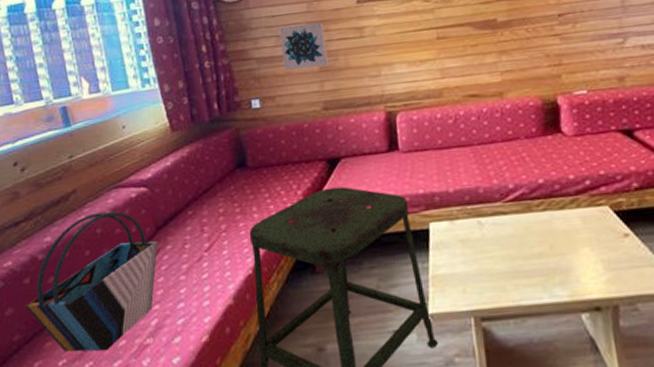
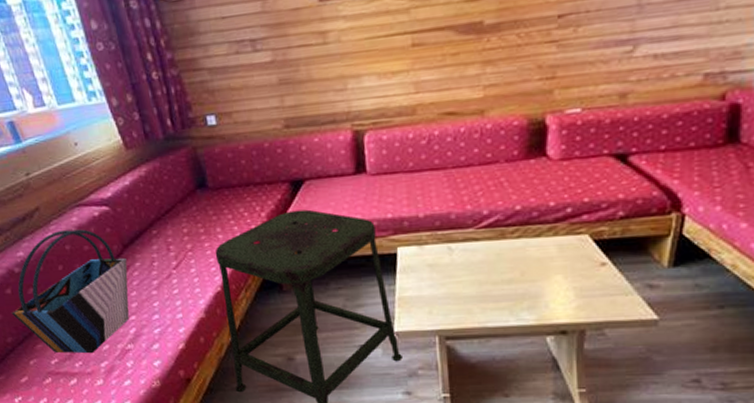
wall art: present [278,22,328,70] -> none [230,24,288,83]

